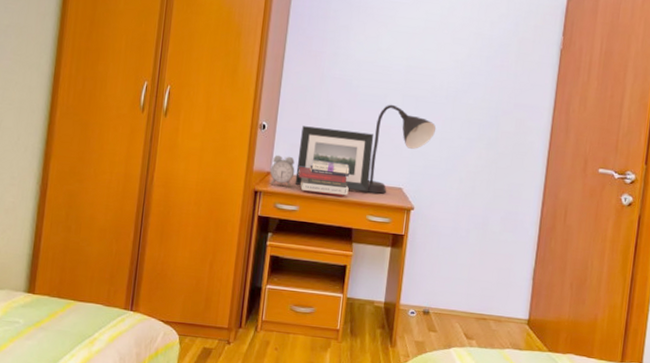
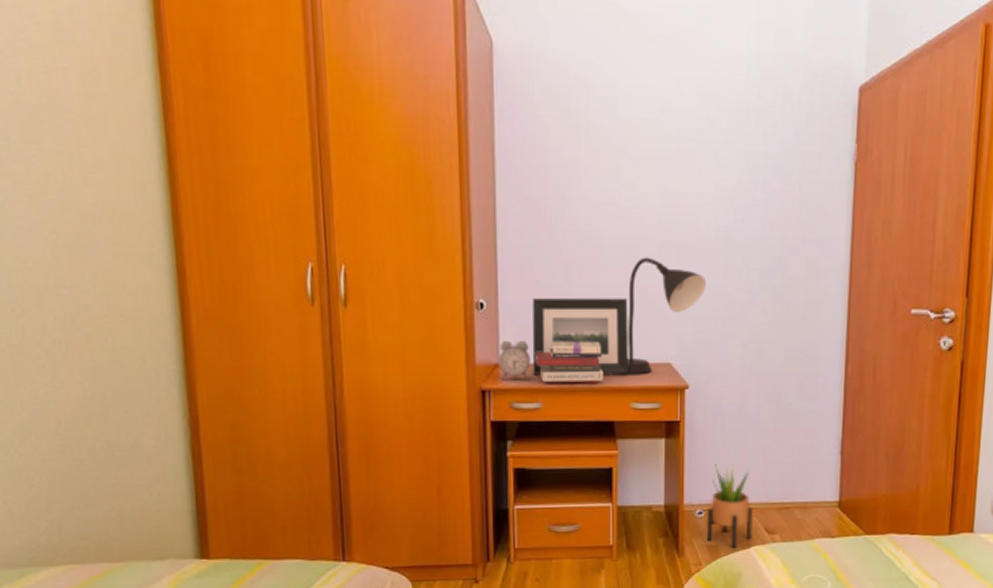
potted plant: none [415,273,457,347] -> present [706,464,754,549]

